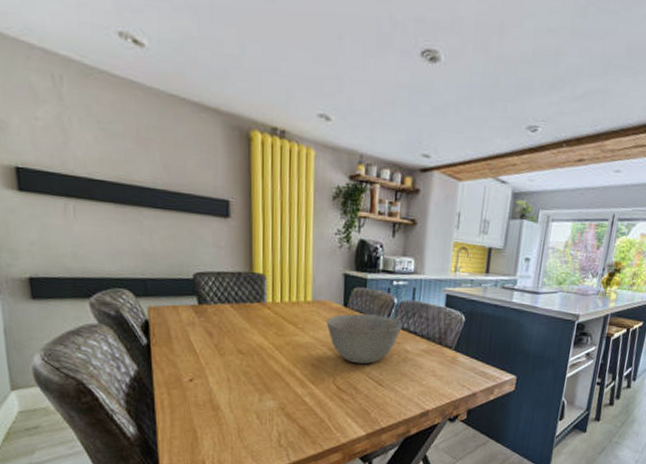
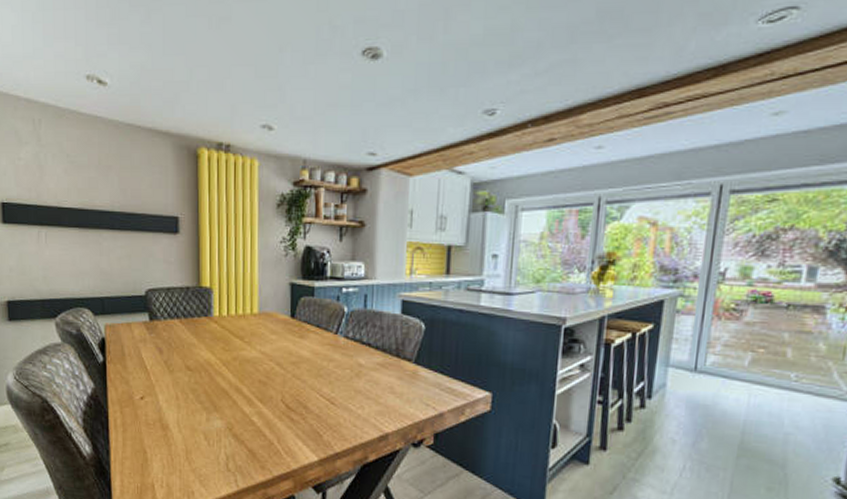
bowl: present [326,313,402,365] -> none [273,324,354,381]

